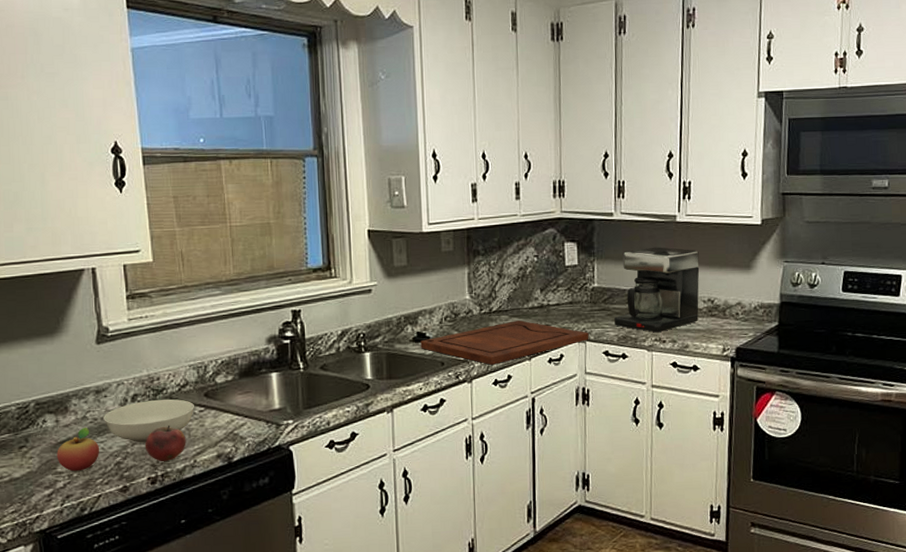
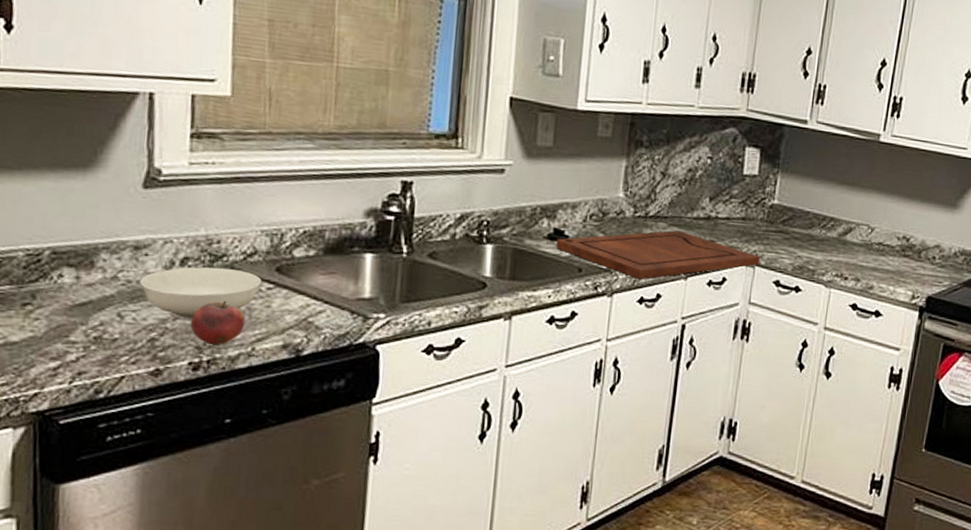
fruit: present [56,427,100,472] -> none [71,289,131,344]
coffee maker: present [614,247,700,333] -> none [791,167,900,267]

